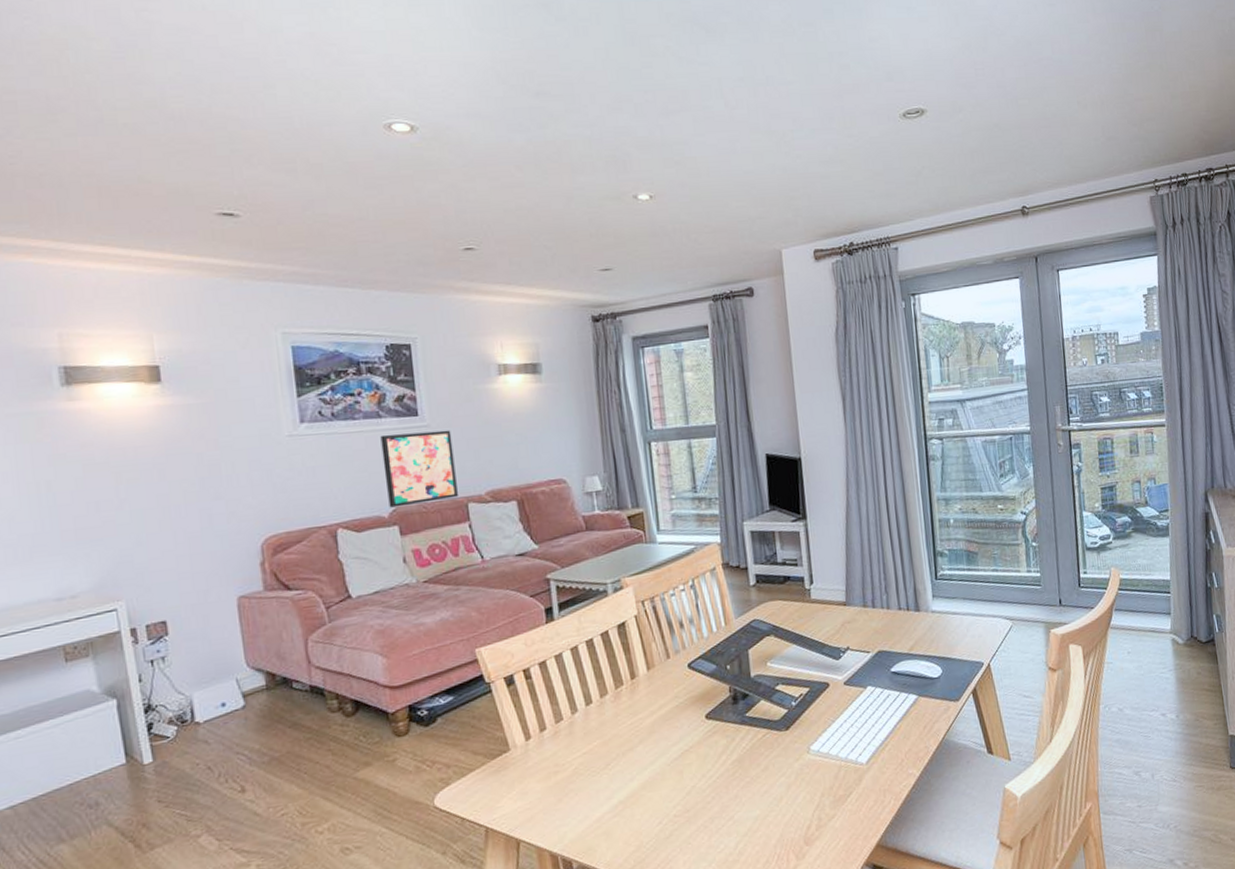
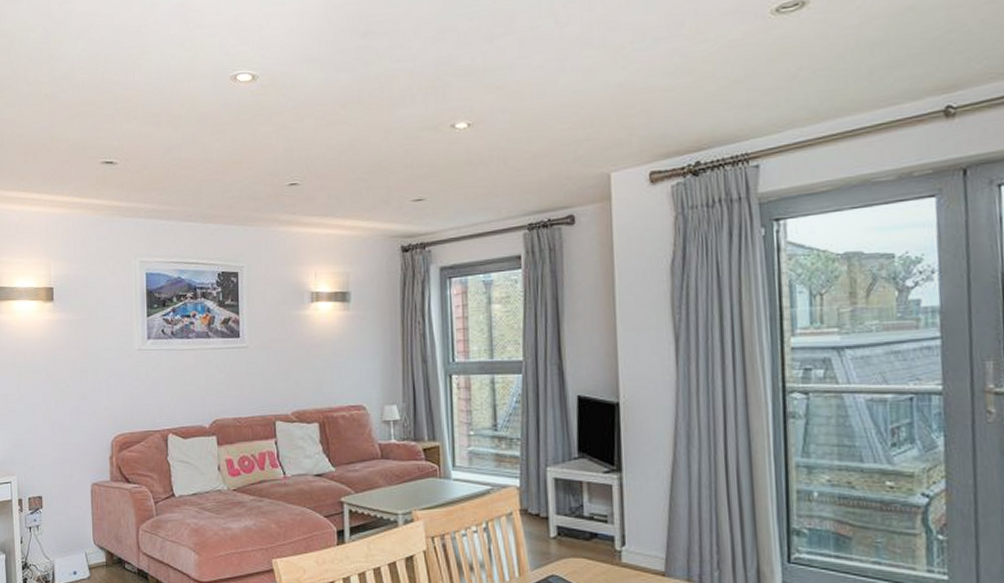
wall art: present [380,430,458,508] -> none [208,352,268,419]

